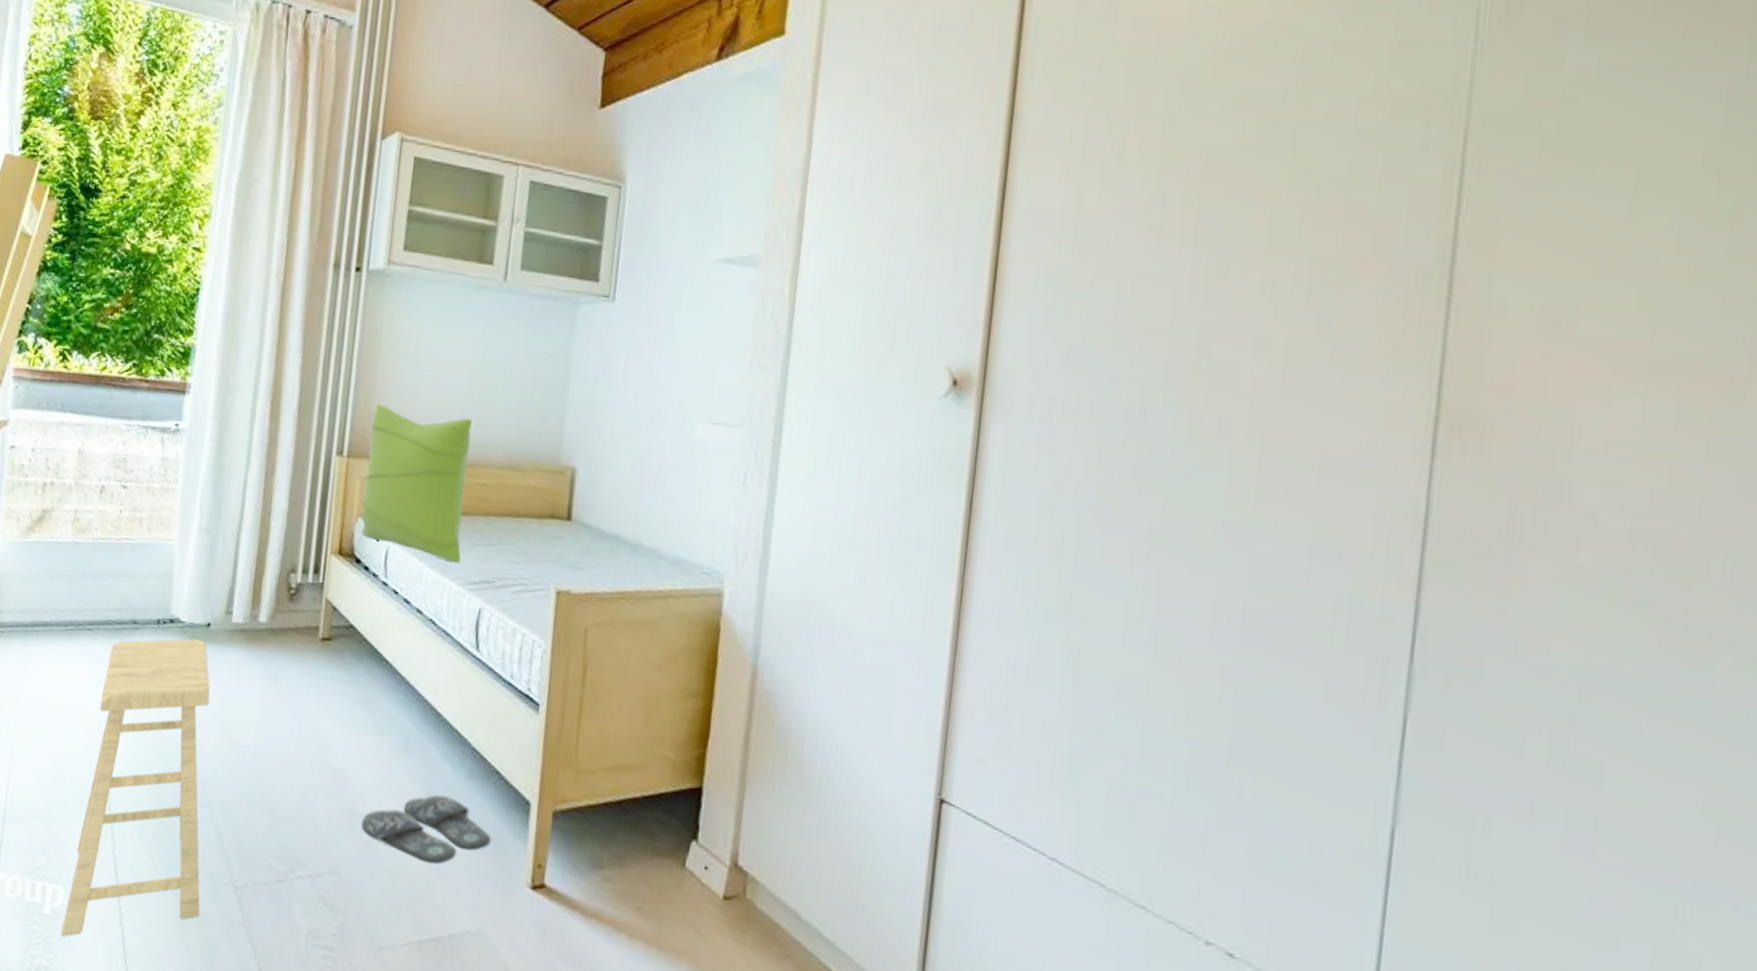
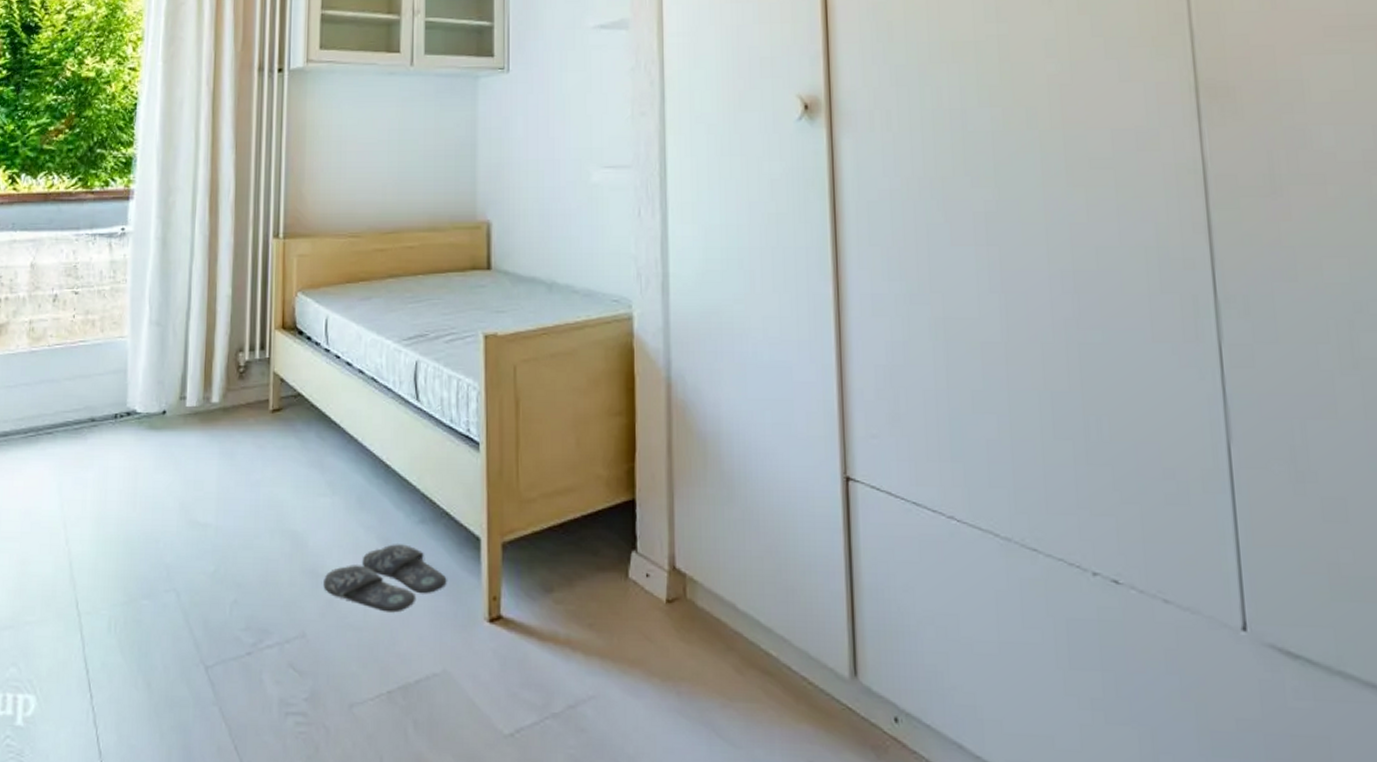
stool: present [60,639,211,937] -> none [34,428,173,746]
pillow: present [362,404,473,563] -> none [300,187,395,322]

